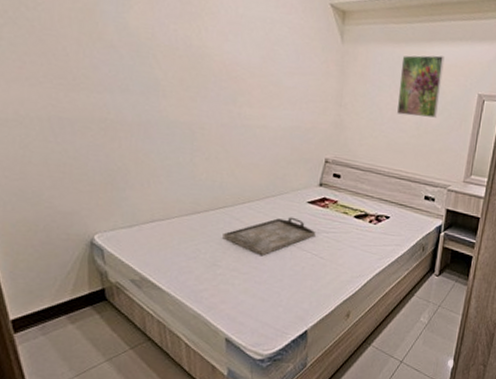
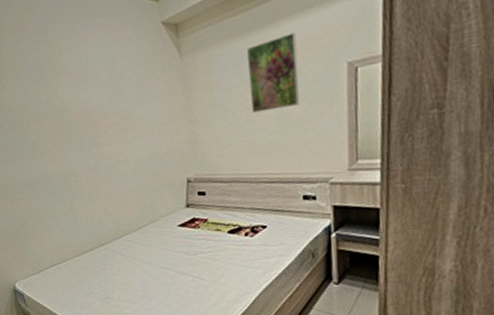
serving tray: present [223,217,316,256] -> none [109,243,192,285]

